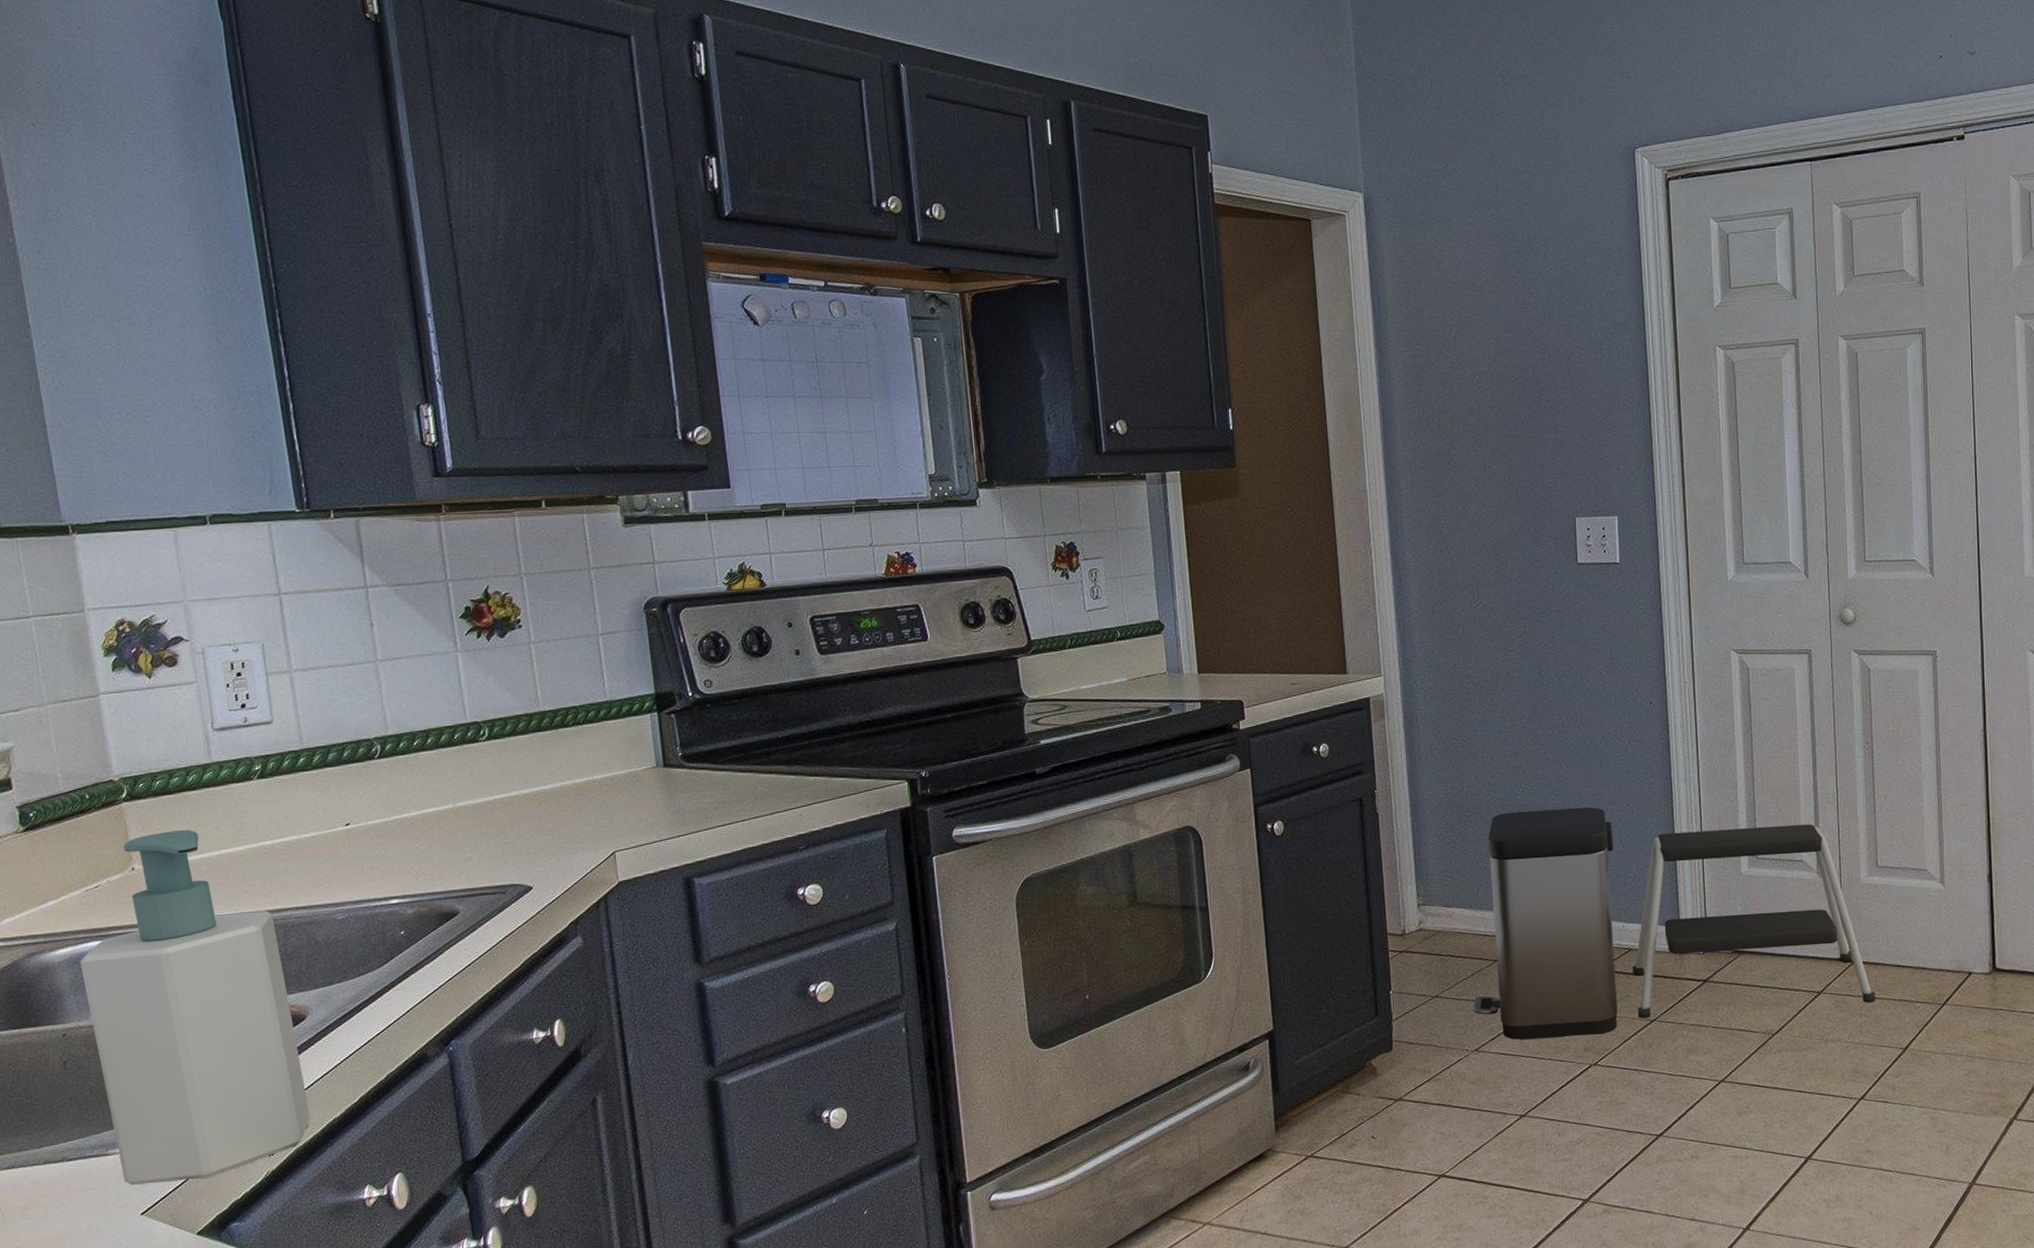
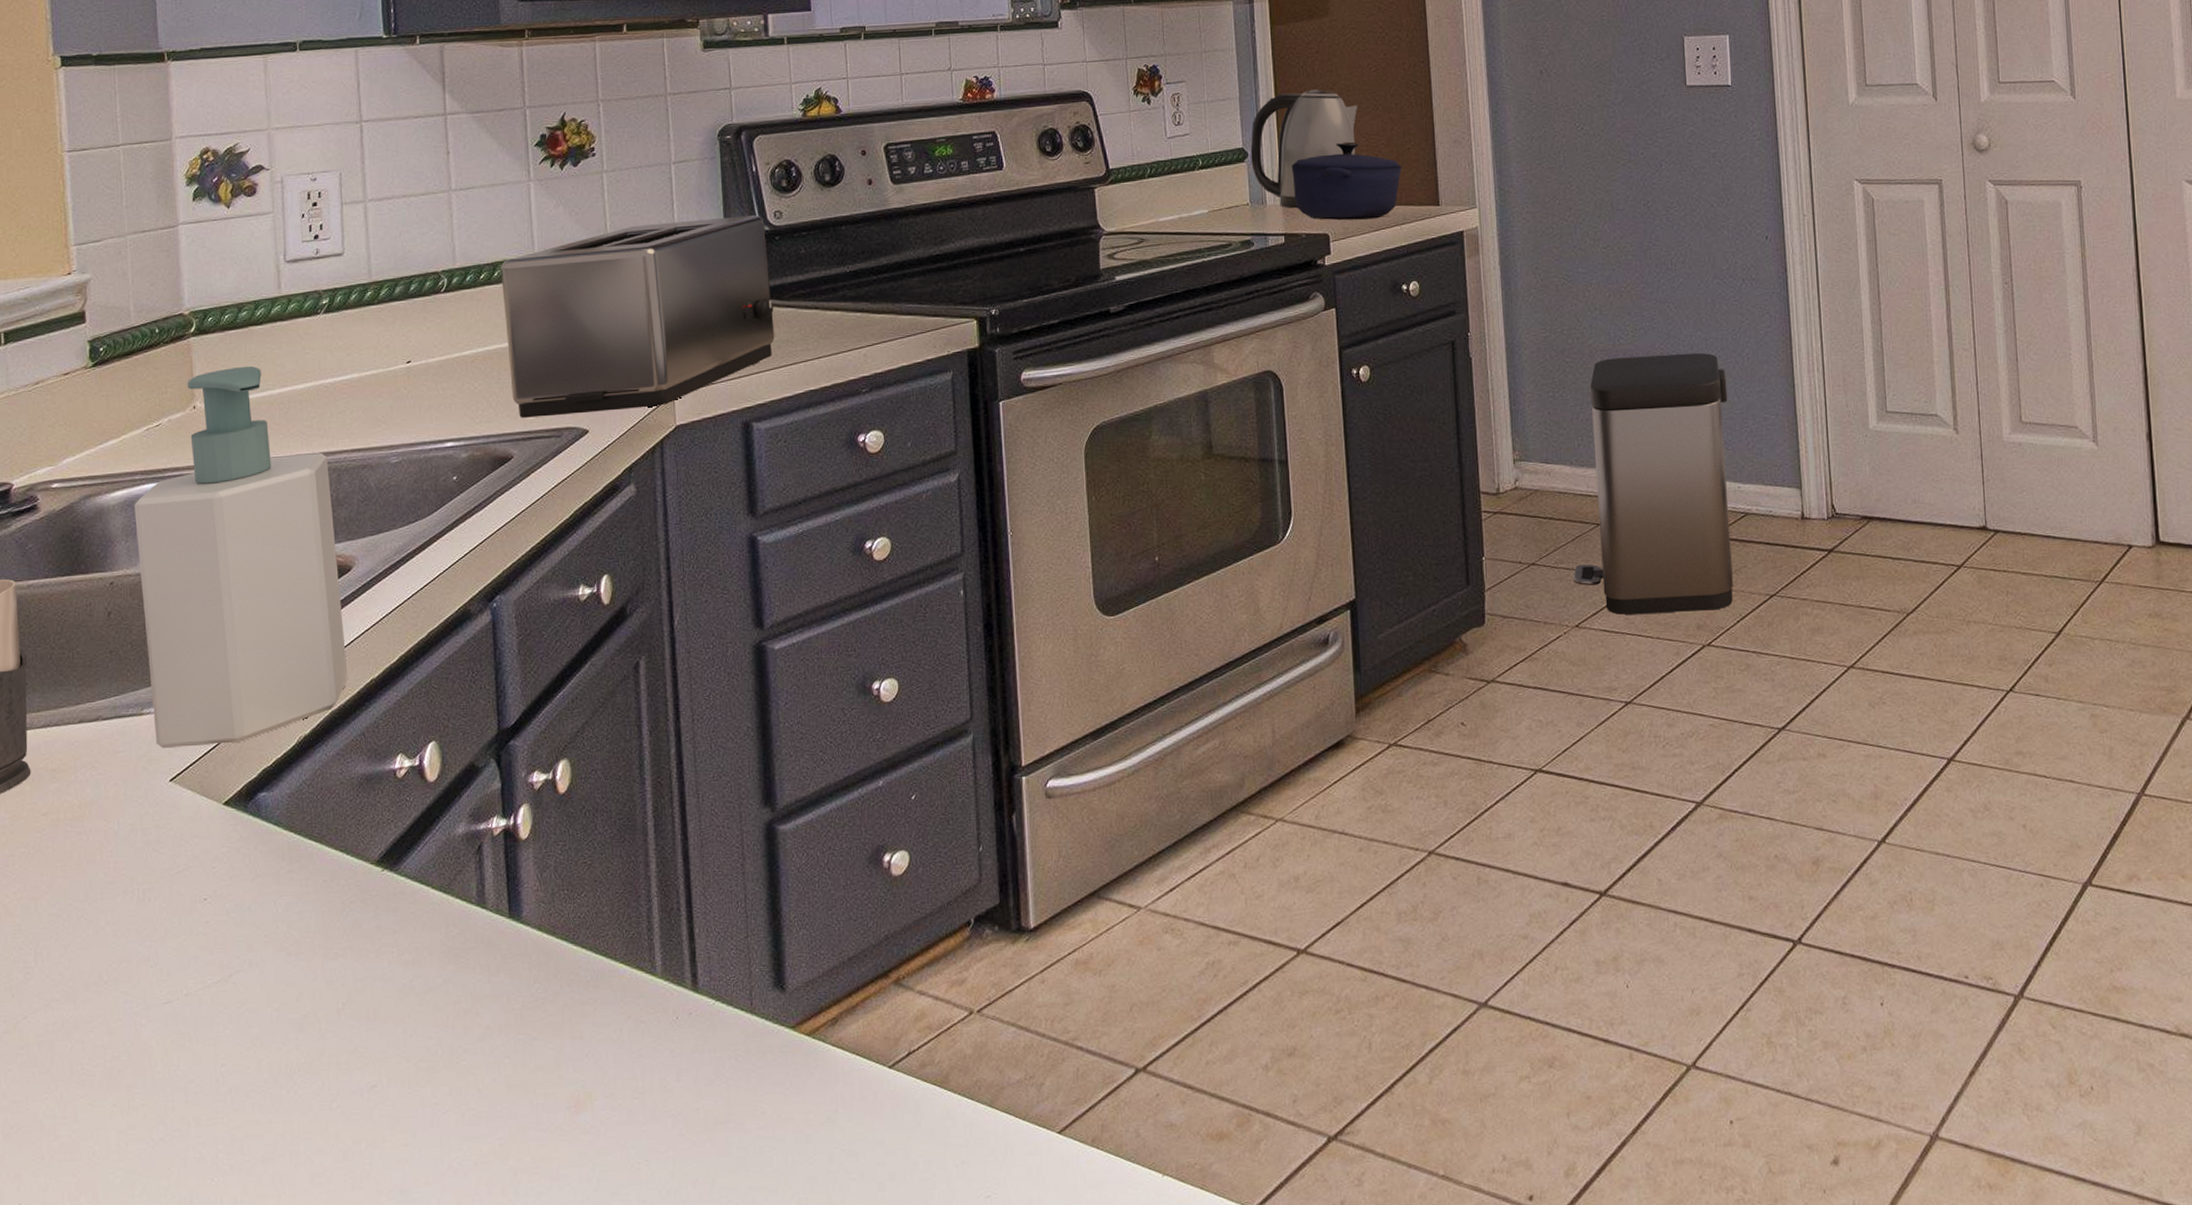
toaster: none [433,684,711,876] -> present [500,215,775,418]
kettle: none [1166,565,1268,677] -> present [1250,89,1358,208]
cooking pot: none [1206,614,1311,688] -> present [1291,141,1402,221]
step stool: present [1632,824,1875,1018] -> none [1749,373,2023,593]

